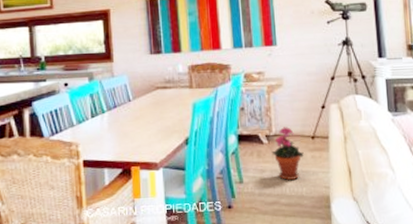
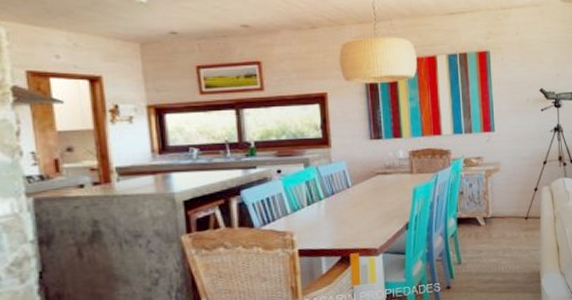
potted plant: present [271,127,304,180] -> none [488,209,518,259]

